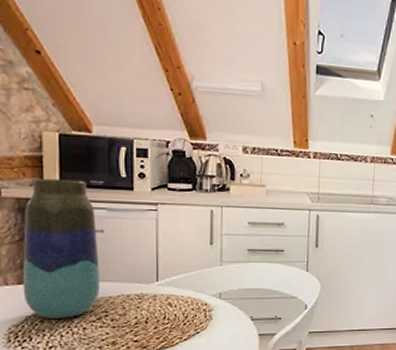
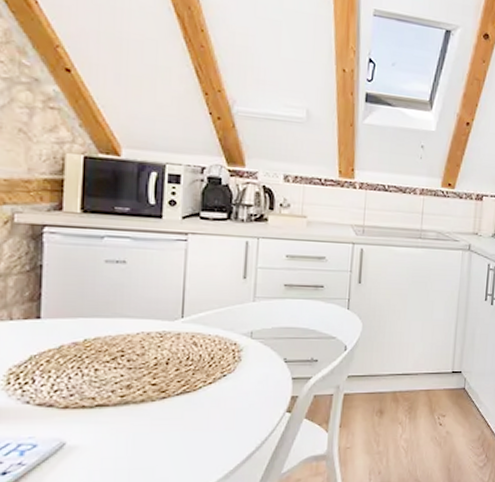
vase: present [22,178,100,318] -> none [29,203,119,358]

